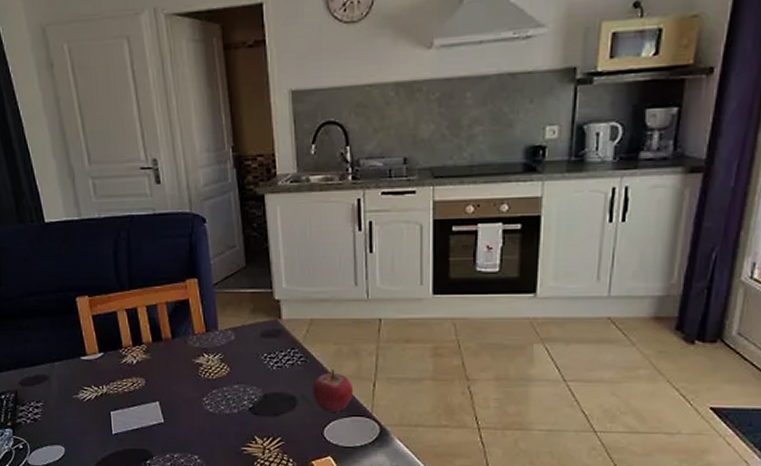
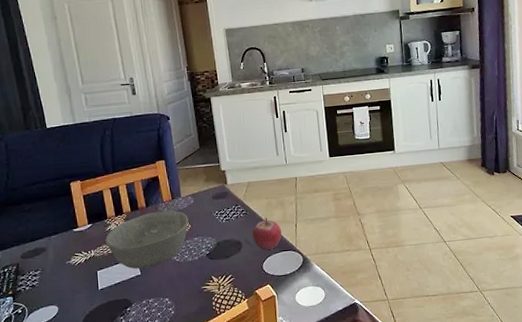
bowl: none [120,346,227,416] -> present [105,210,189,269]

